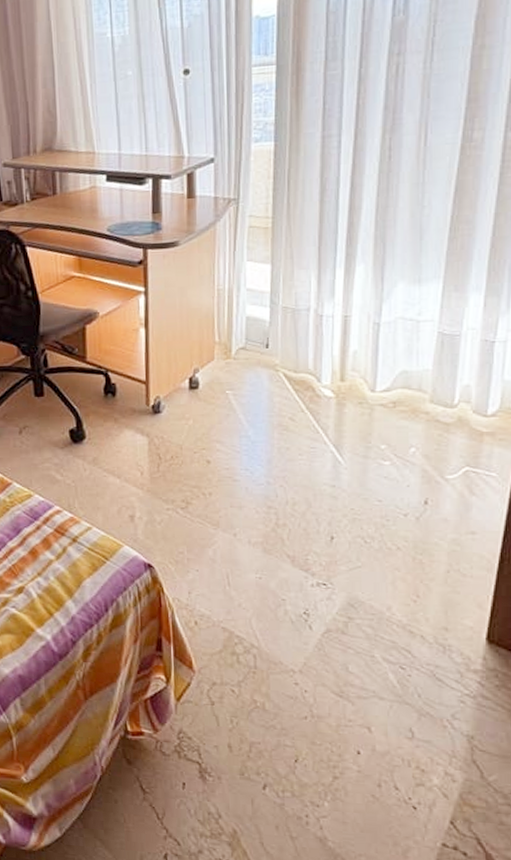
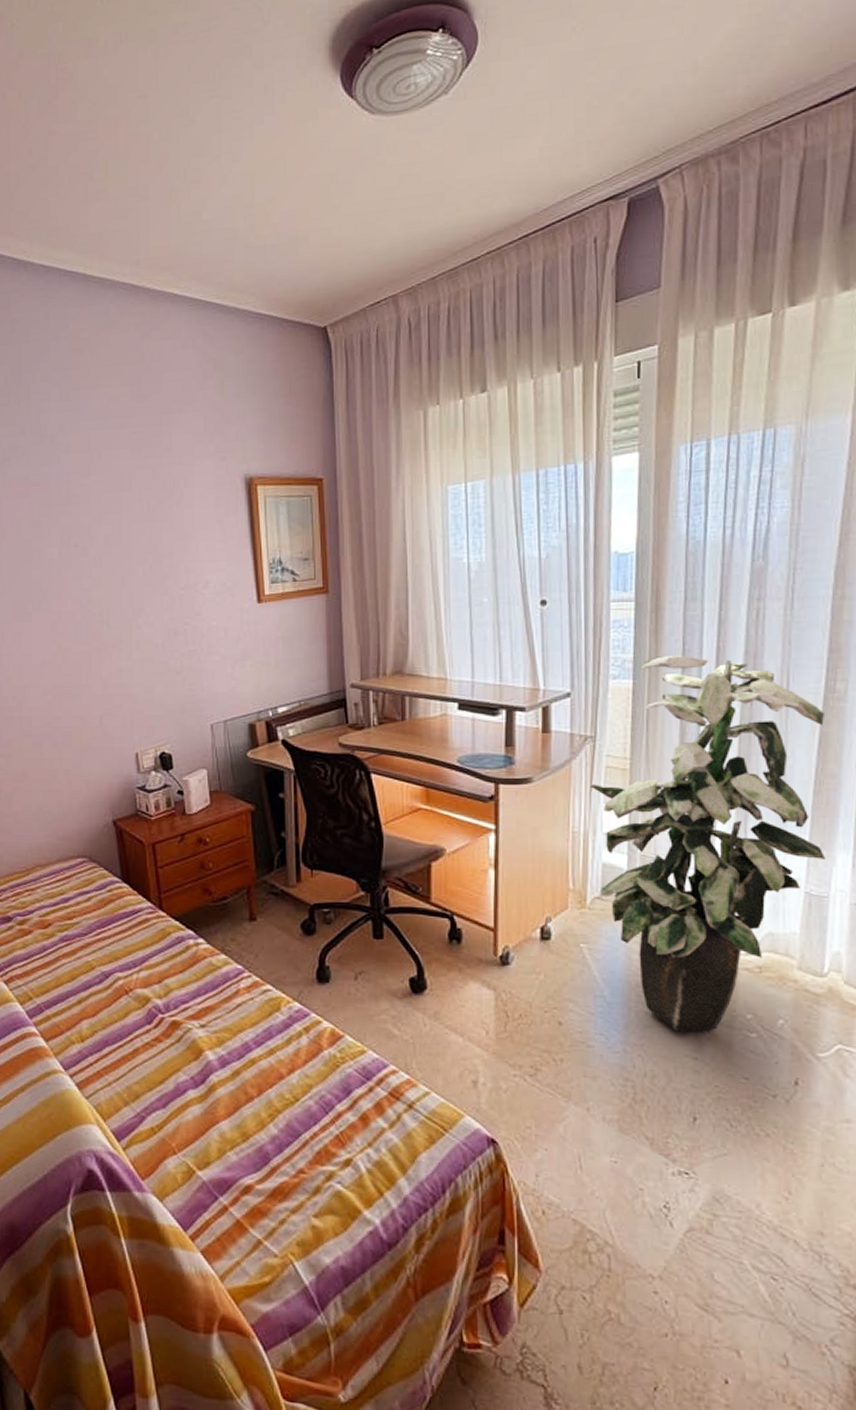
indoor plant: none [233,114,462,463] -> present [589,654,826,1032]

